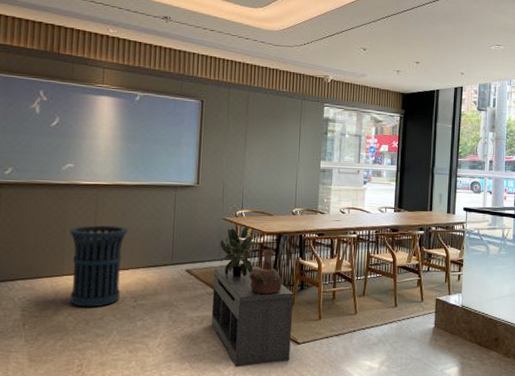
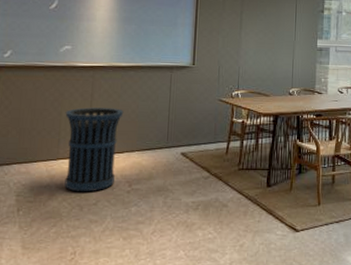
bench: present [211,265,294,367] -> none [207,148,292,256]
potted plant: present [220,226,257,278] -> none [216,107,254,161]
ceramic vessel: present [249,249,282,294] -> none [245,130,279,178]

